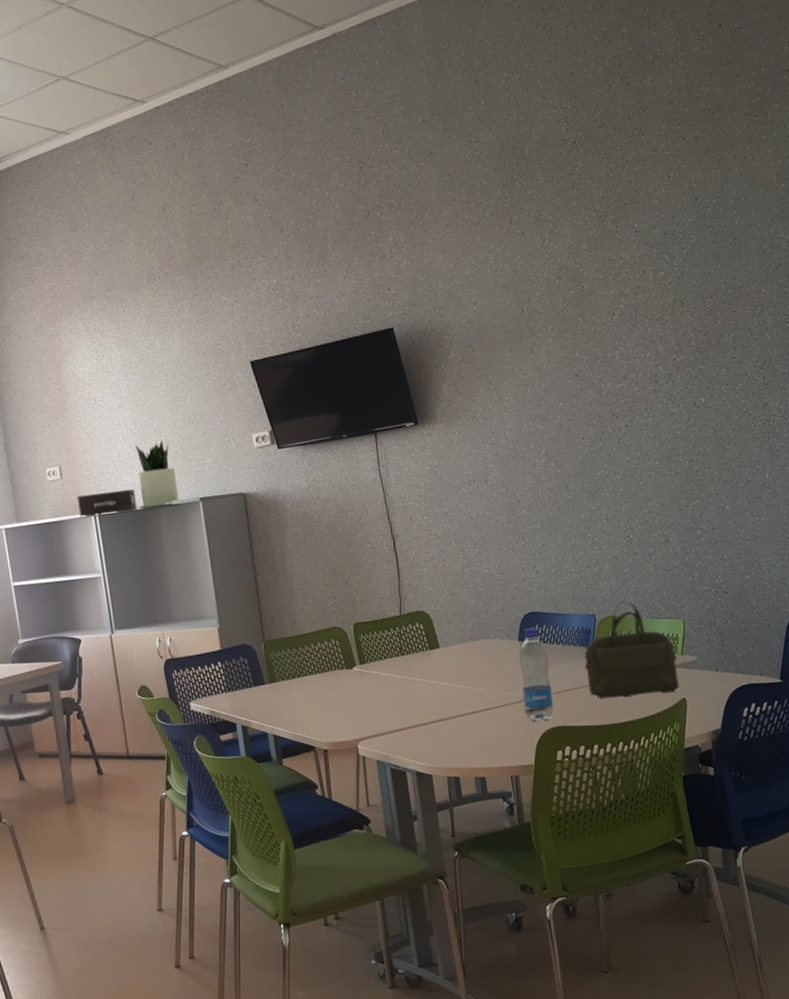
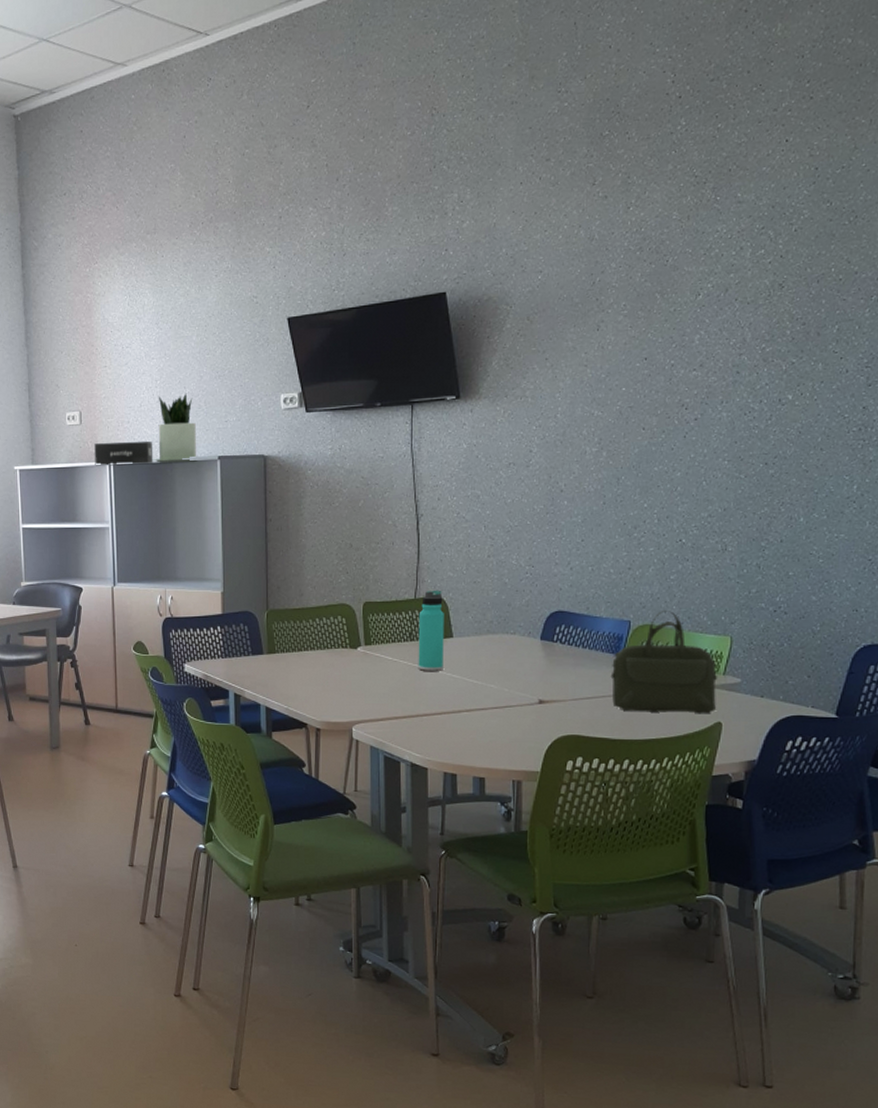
thermos bottle: none [405,604,435,683] -> present [418,590,444,671]
bottle: present [519,627,553,721] -> none [537,627,571,728]

